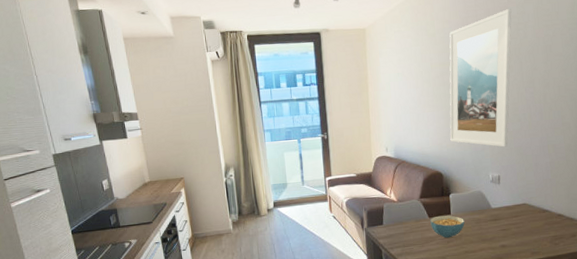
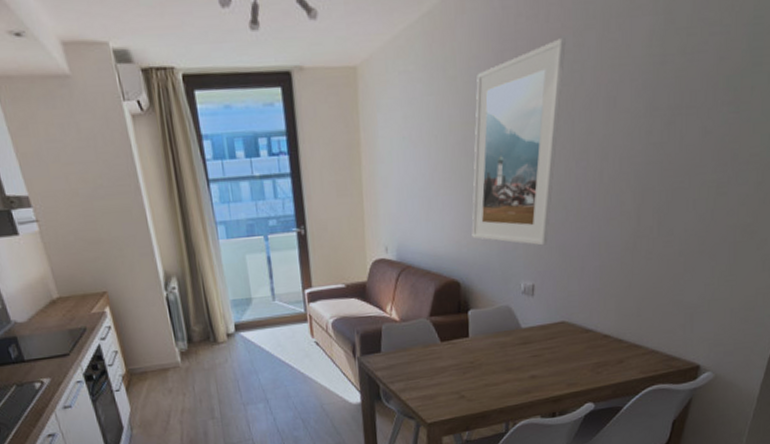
cereal bowl: present [430,215,465,238] -> none [442,338,486,368]

